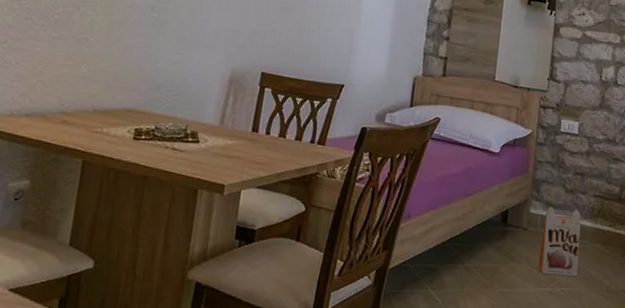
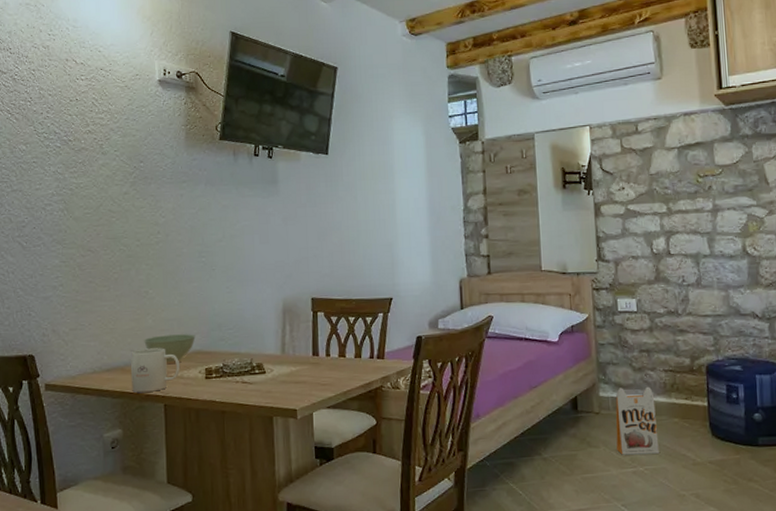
mug: none [50,98,109,145] -> present [130,348,181,393]
bowl: none [73,87,131,120] -> present [144,334,196,365]

